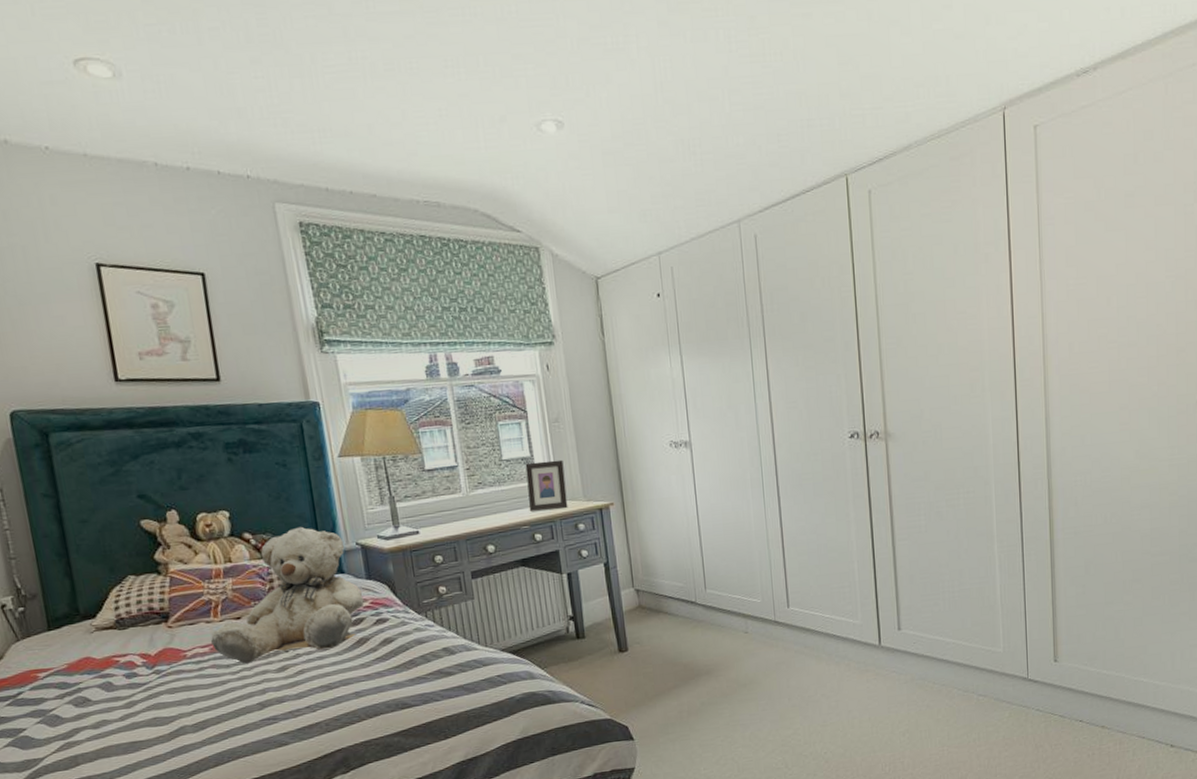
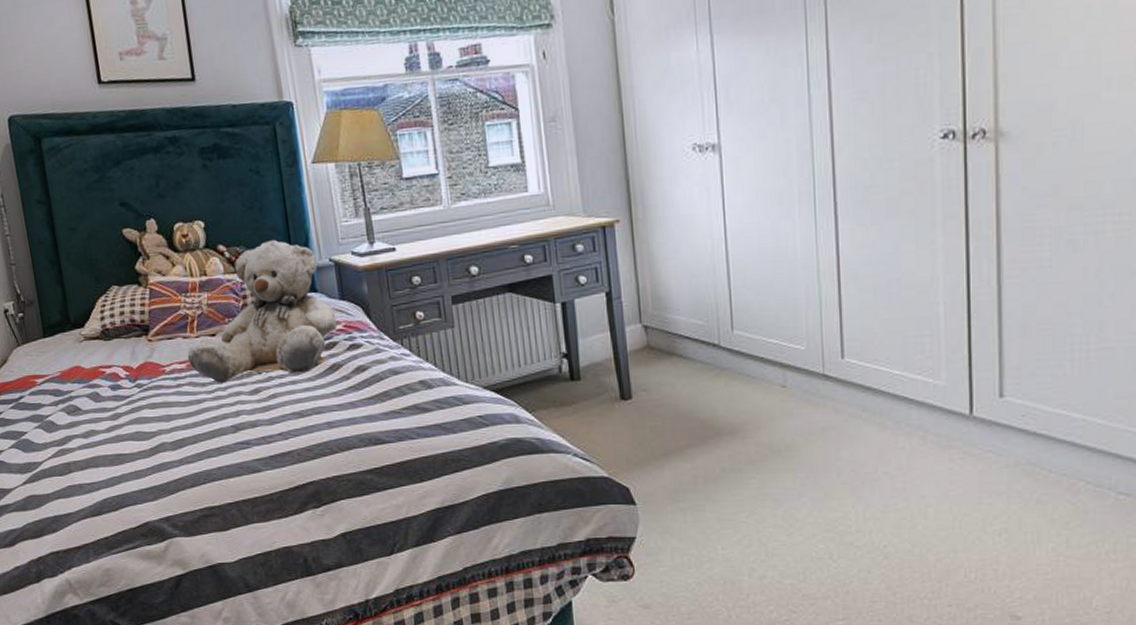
picture frame: present [525,459,568,512] -> none [515,167,564,229]

